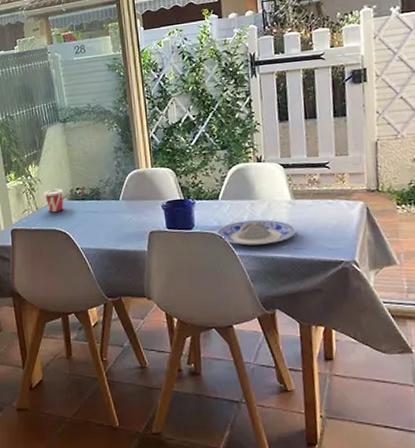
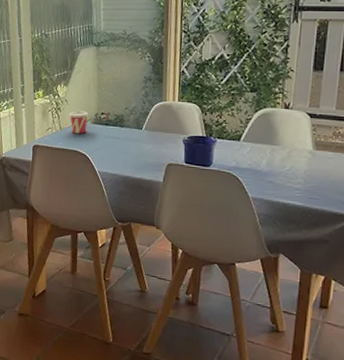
plate: present [216,219,296,246] -> none [232,164,312,191]

